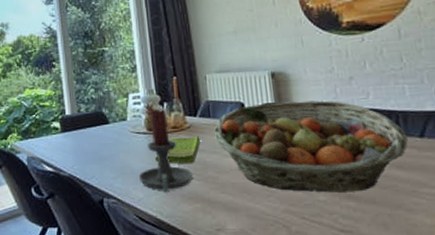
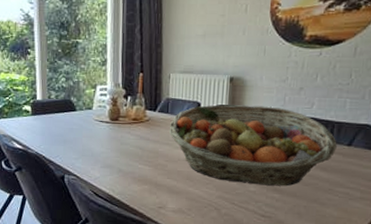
candle holder: present [138,109,194,193] -> none [97,101,146,174]
dish towel: present [154,136,201,163] -> none [113,128,156,151]

